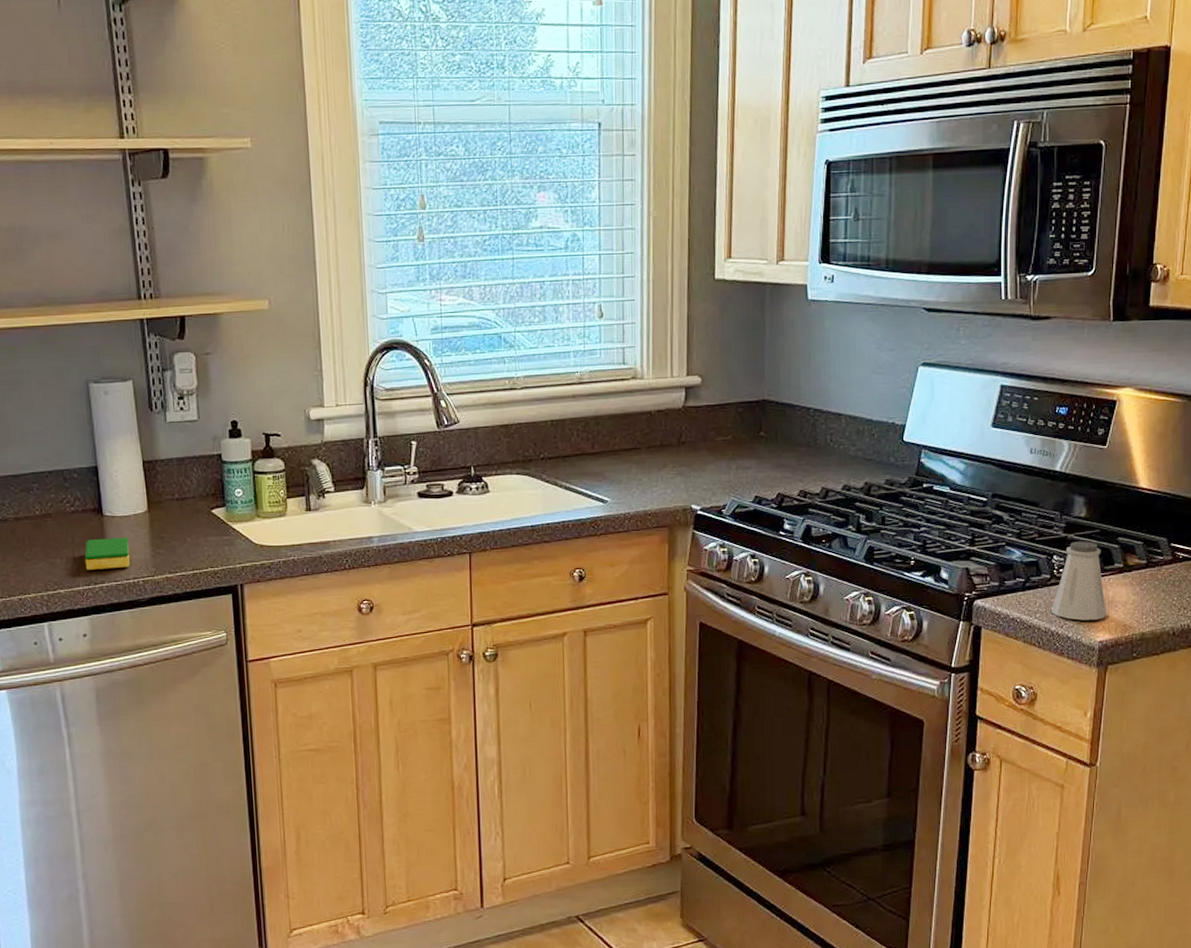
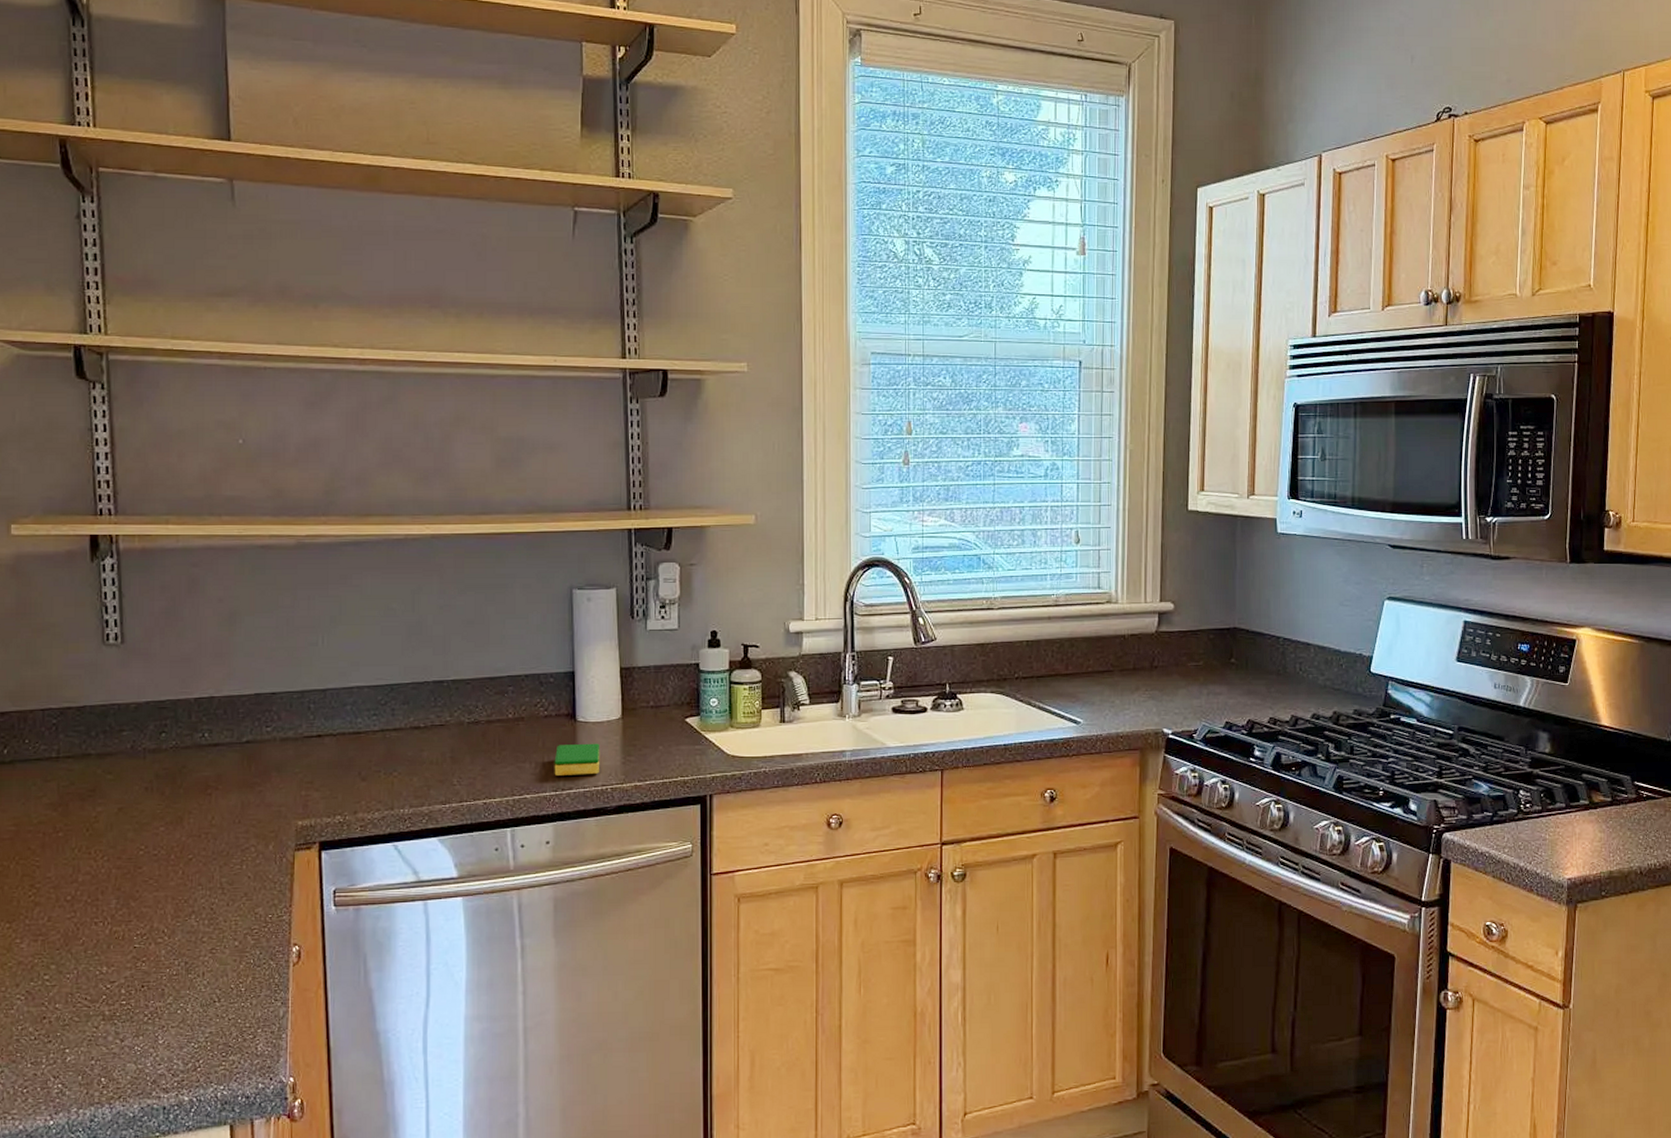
saltshaker: present [1051,541,1107,621] -> none [1519,777,1575,857]

